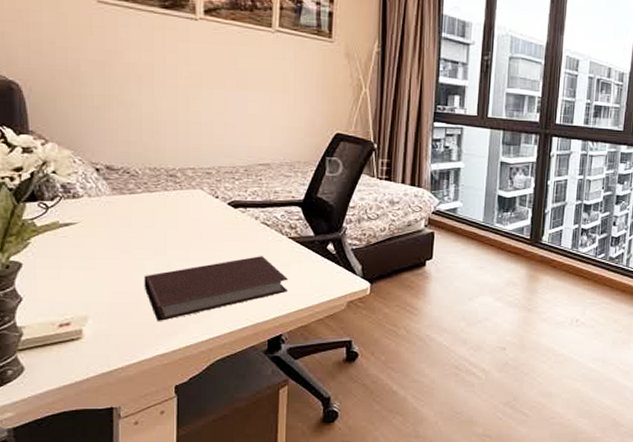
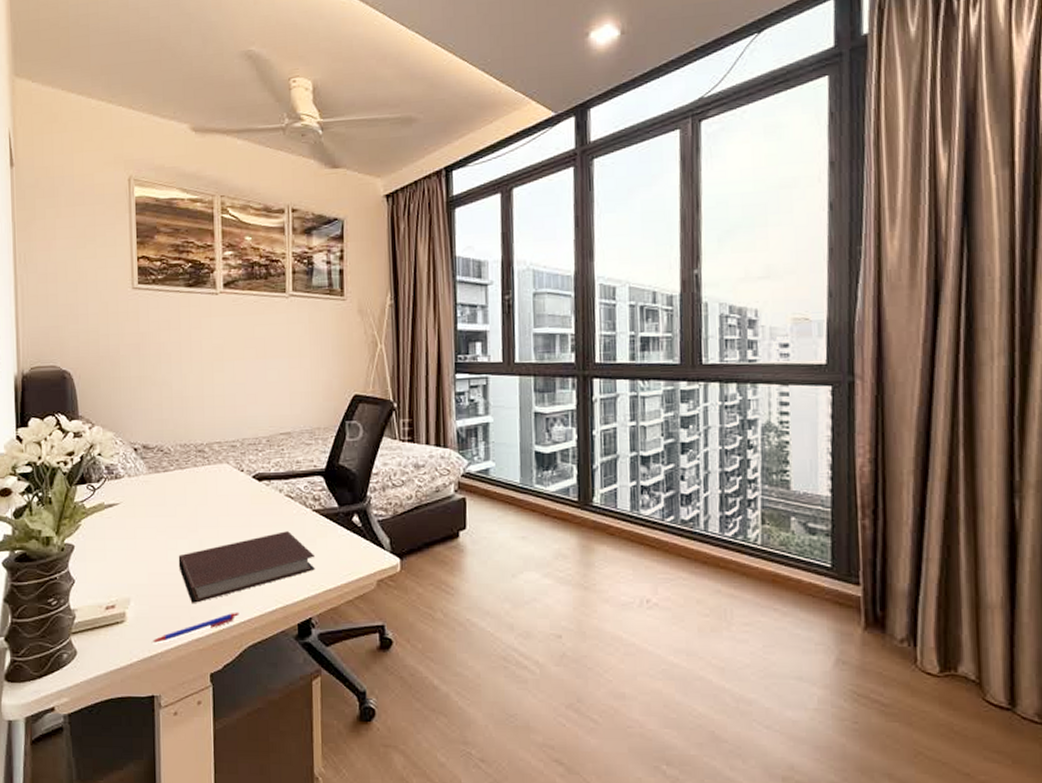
pen: none [111,329,208,358] -> present [151,612,239,643]

